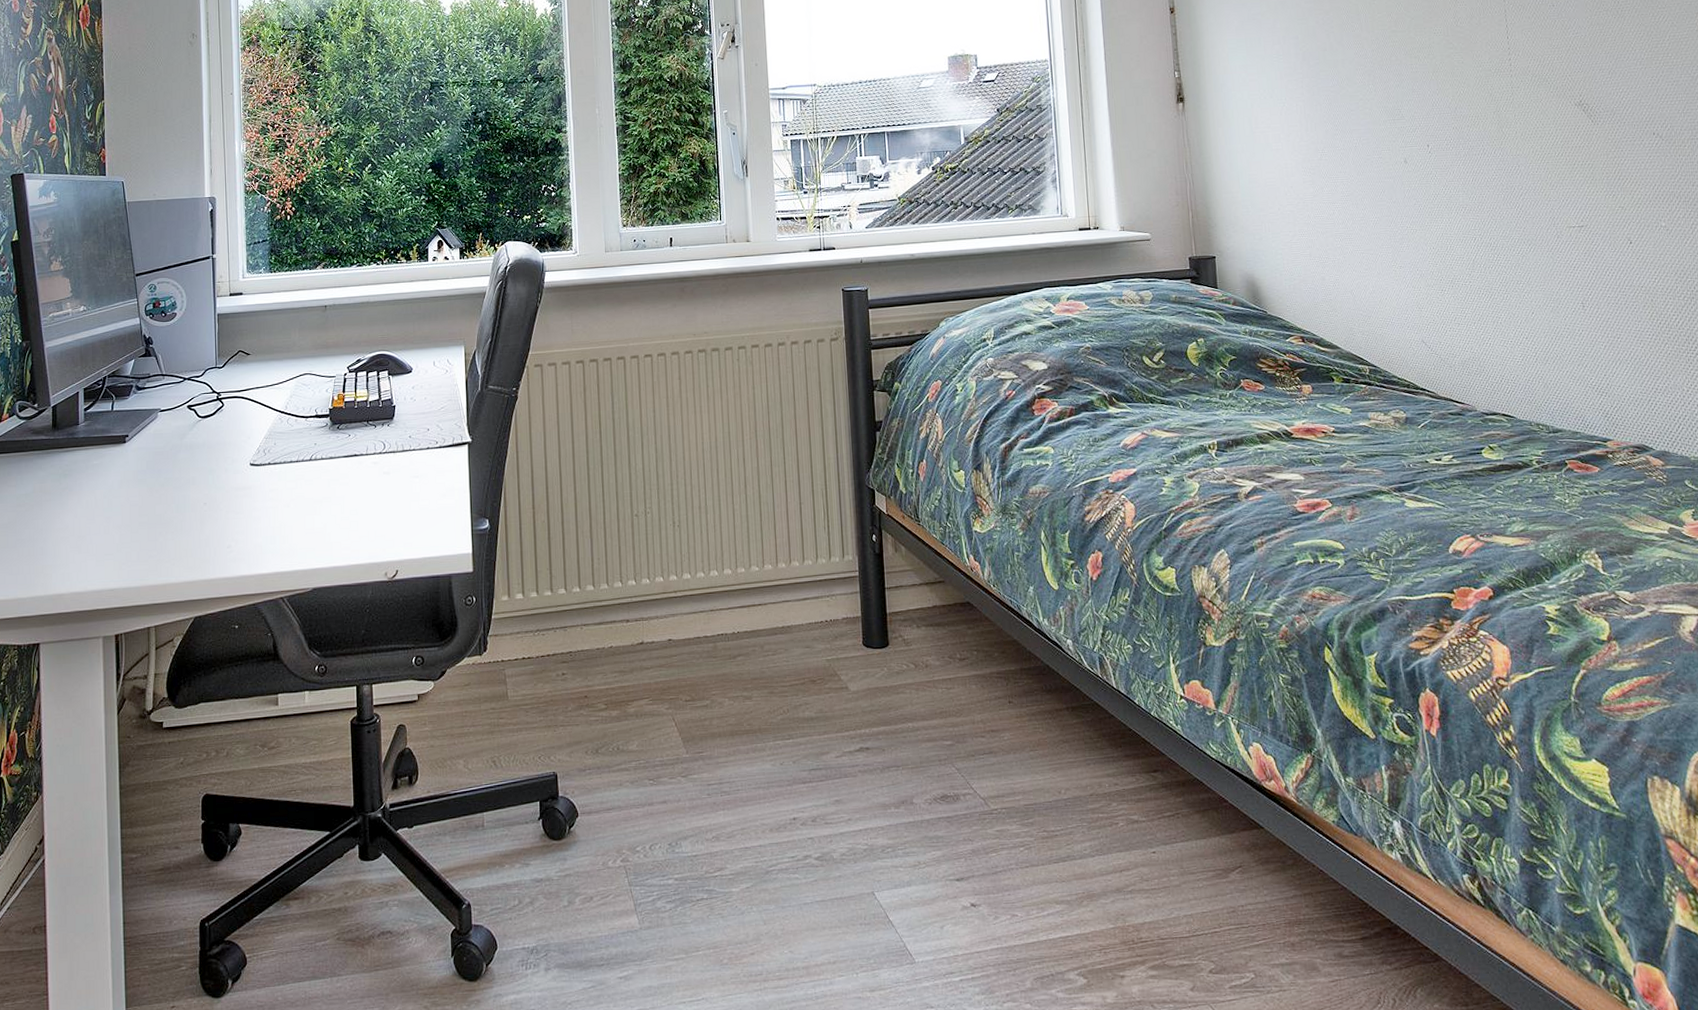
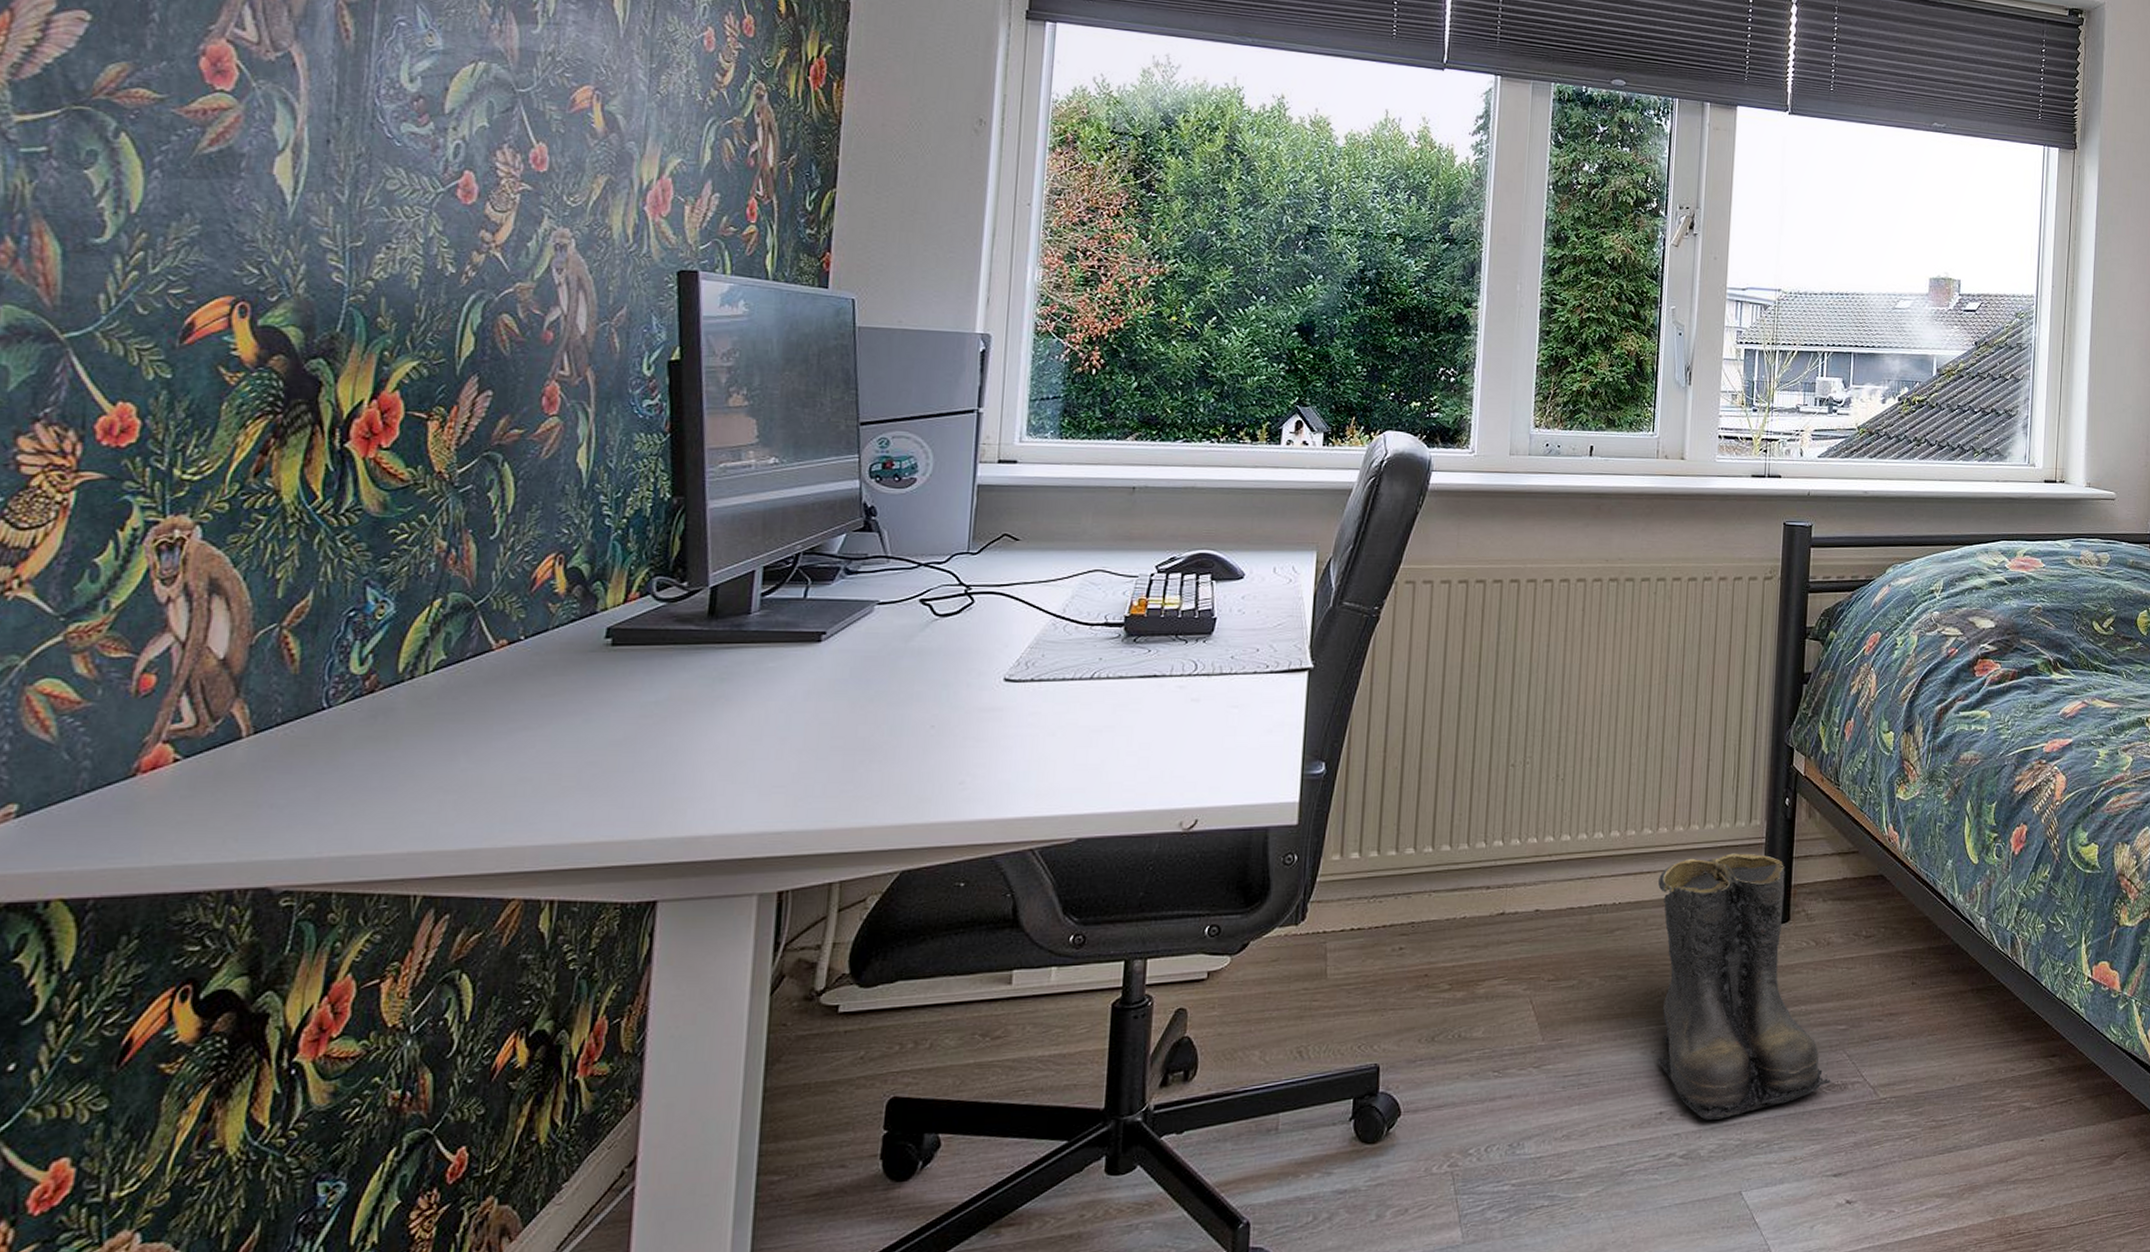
boots: none [769,585,944,826] -> present [1656,853,1831,1120]

